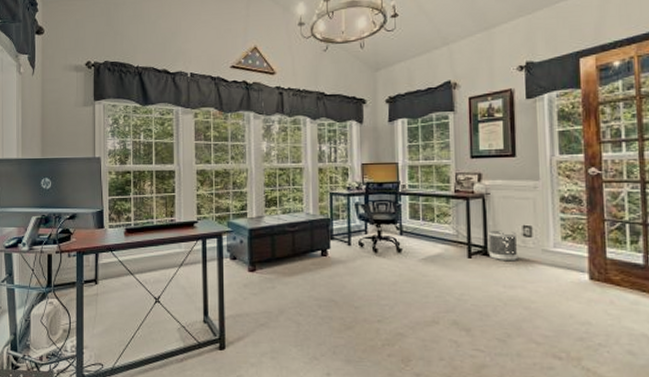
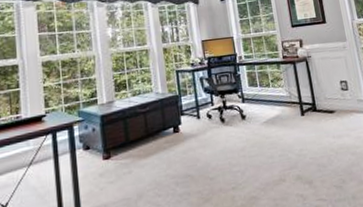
wastebasket: present [489,230,519,262] -> none [314,87,341,114]

